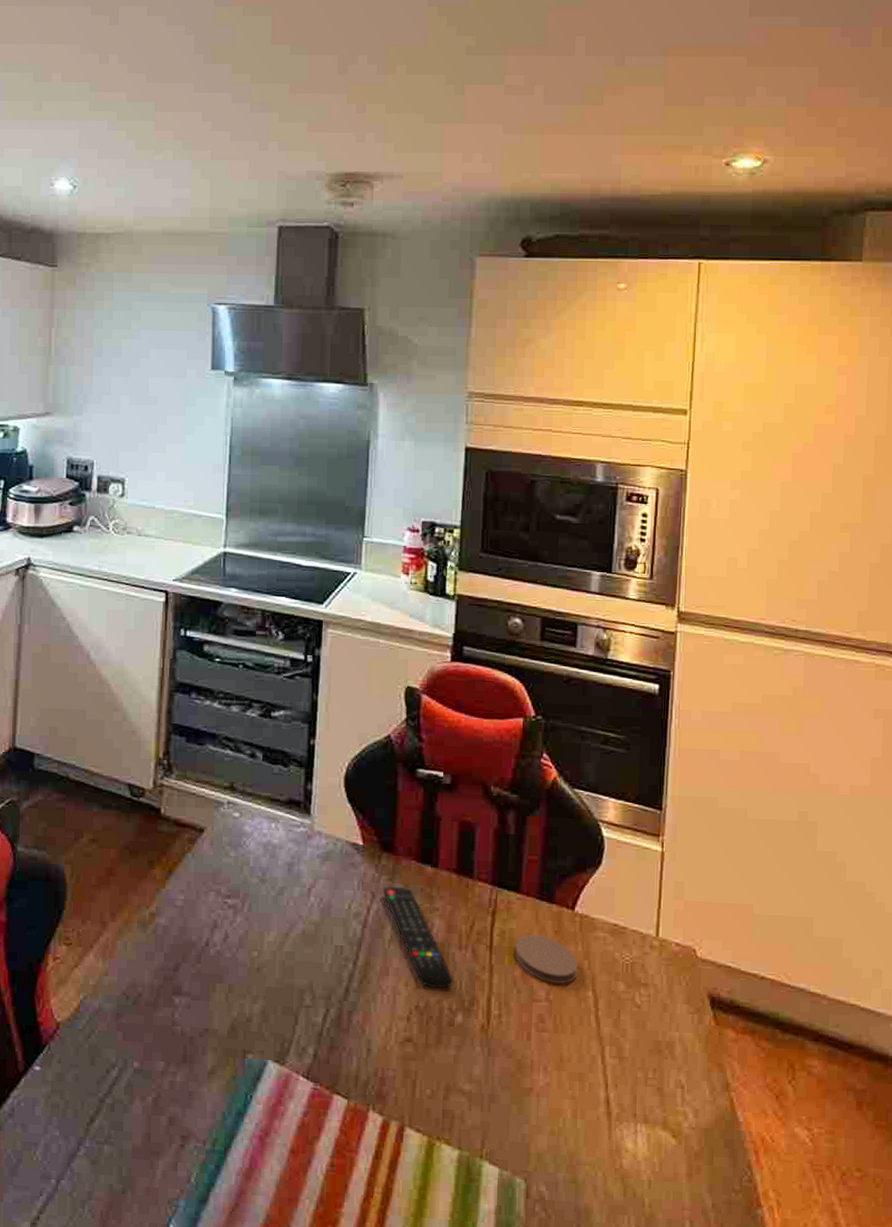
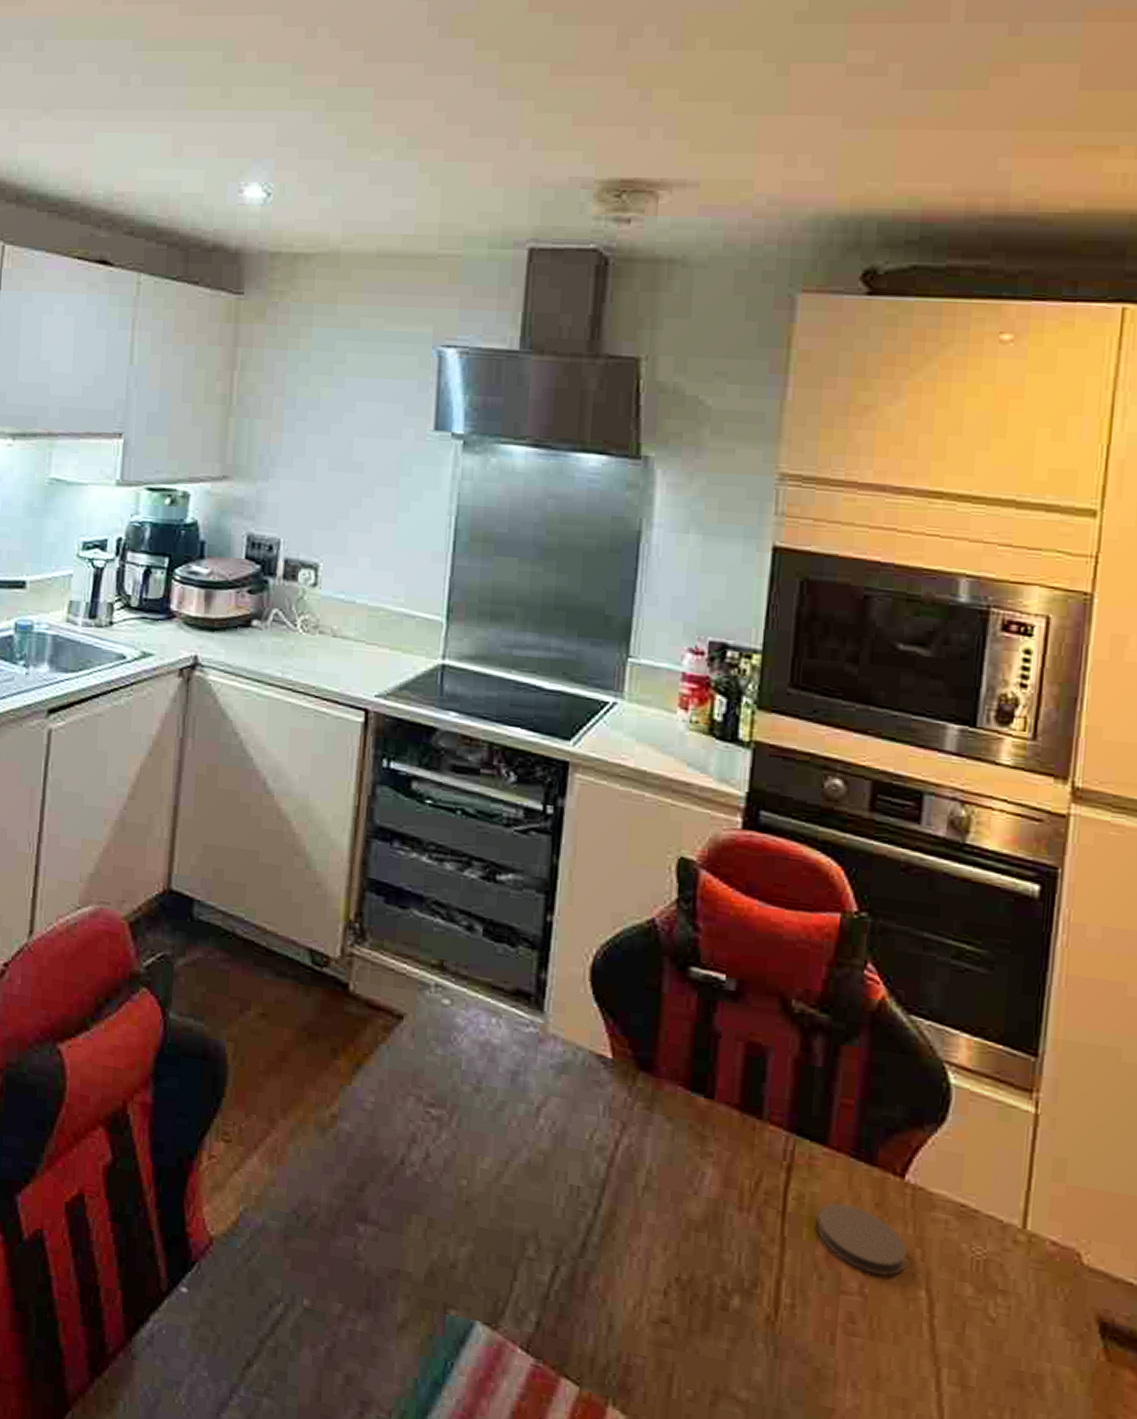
remote control: present [383,886,454,989] -> none [637,1116,730,1259]

